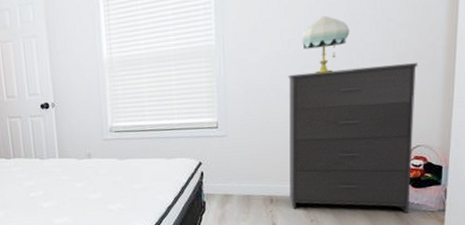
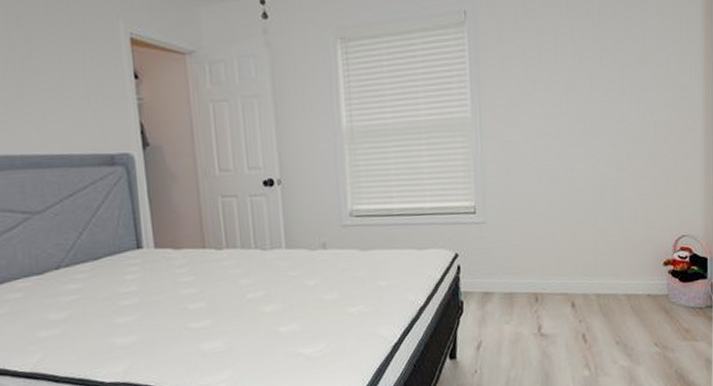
dresser: present [288,63,419,214] -> none [550,146,679,311]
table lamp: present [301,15,350,73] -> none [562,91,612,154]

